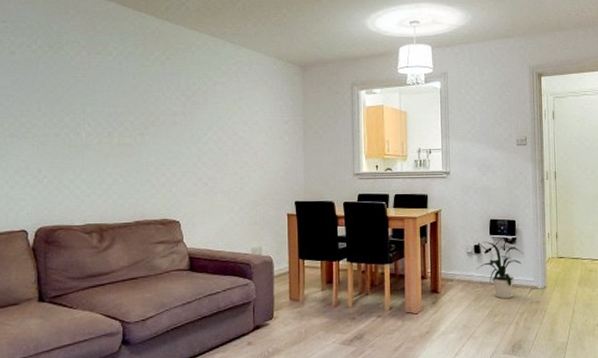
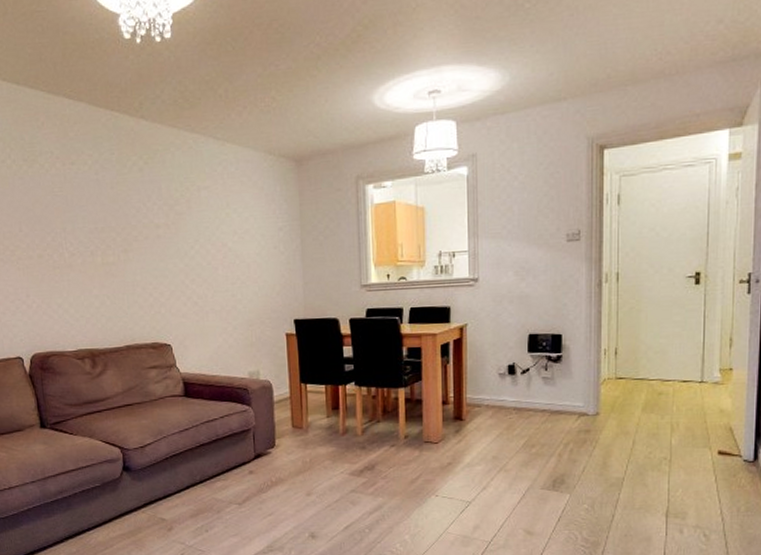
house plant: present [477,242,524,299] -> none [510,360,571,428]

